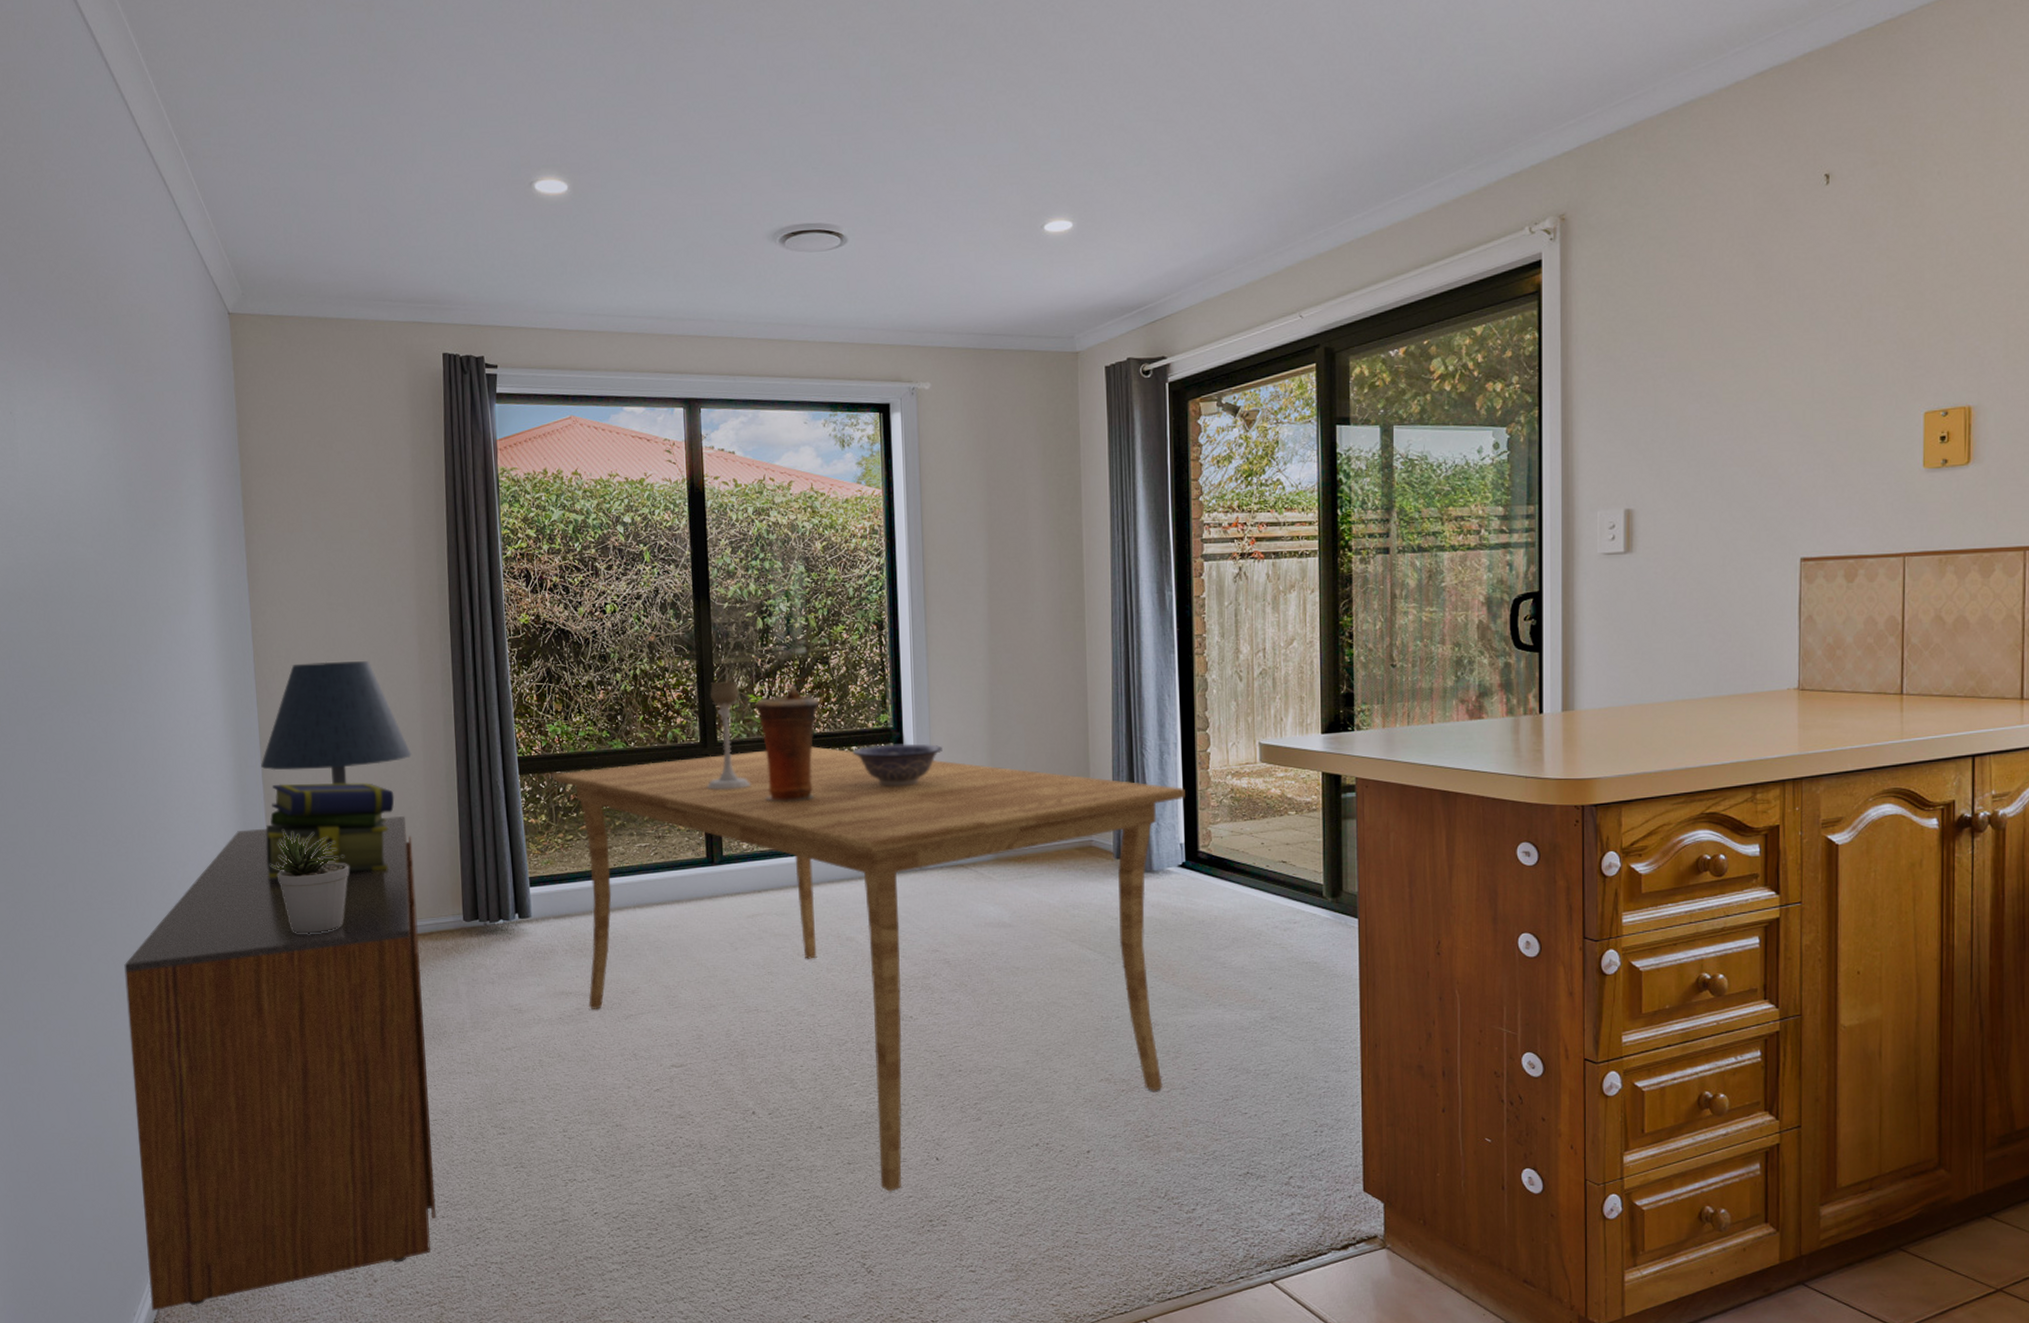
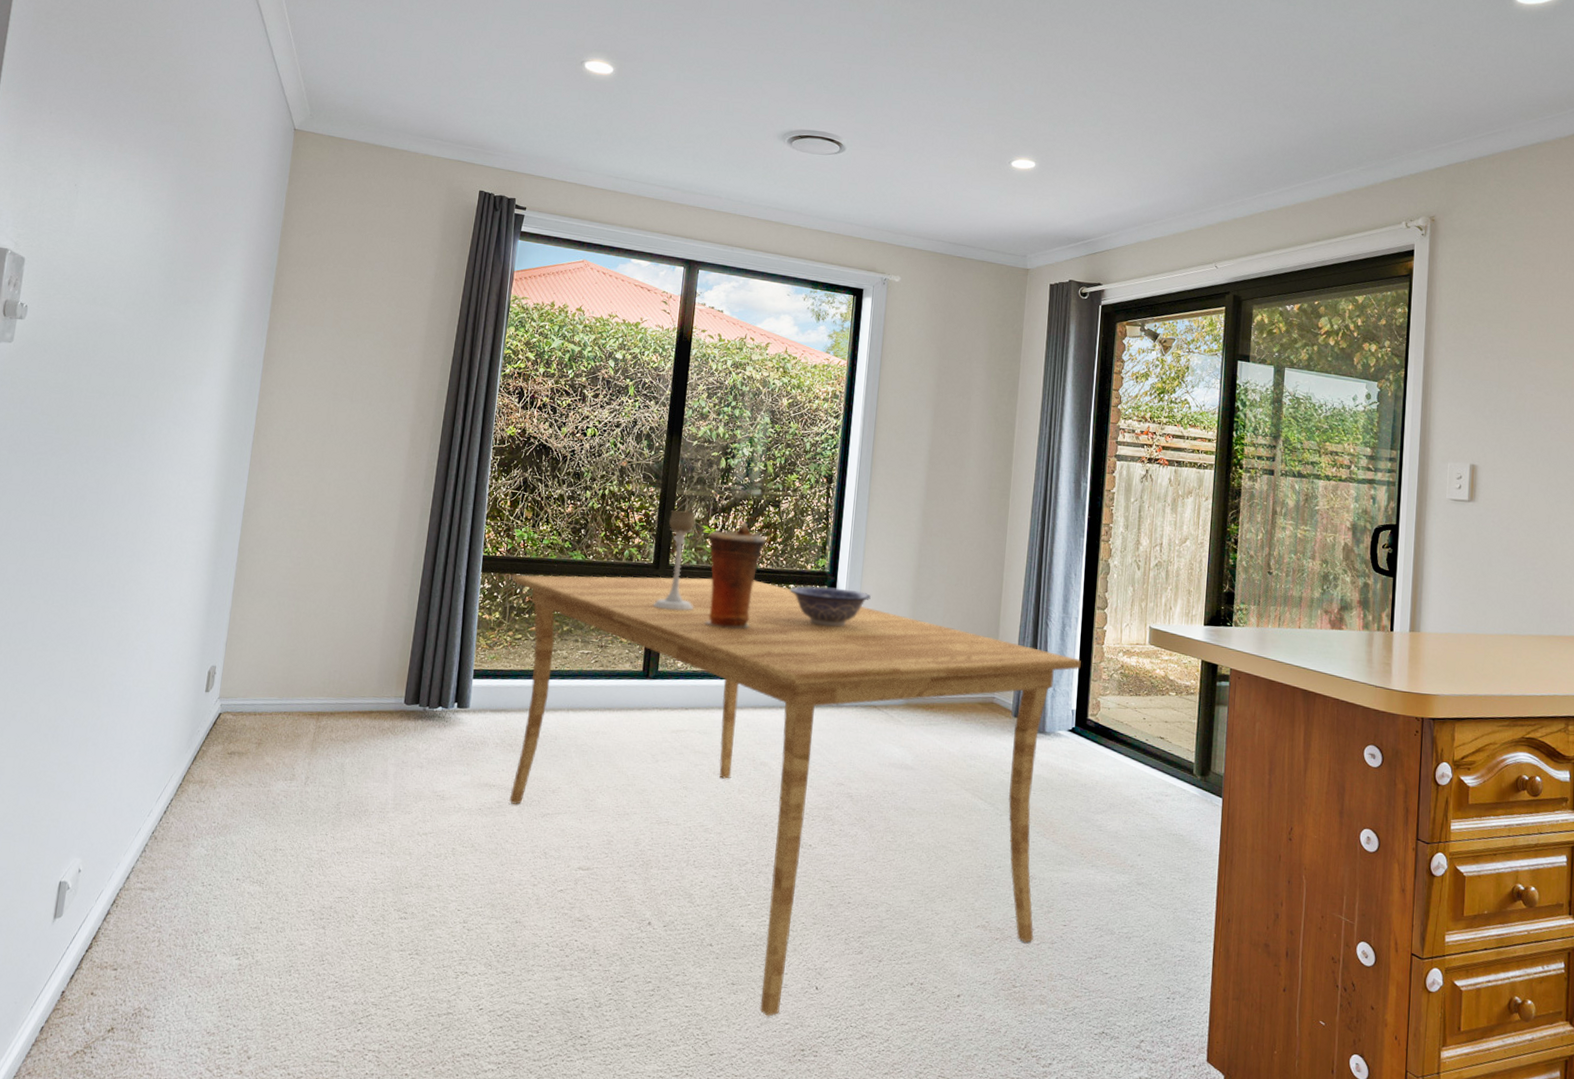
sideboard: present [124,816,436,1311] -> none [12,591,370,1068]
table lamp: present [261,661,412,785] -> none [240,444,385,561]
stack of books: present [266,782,395,878] -> none [225,552,361,647]
potted plant: present [269,830,349,934] -> none [228,596,305,700]

